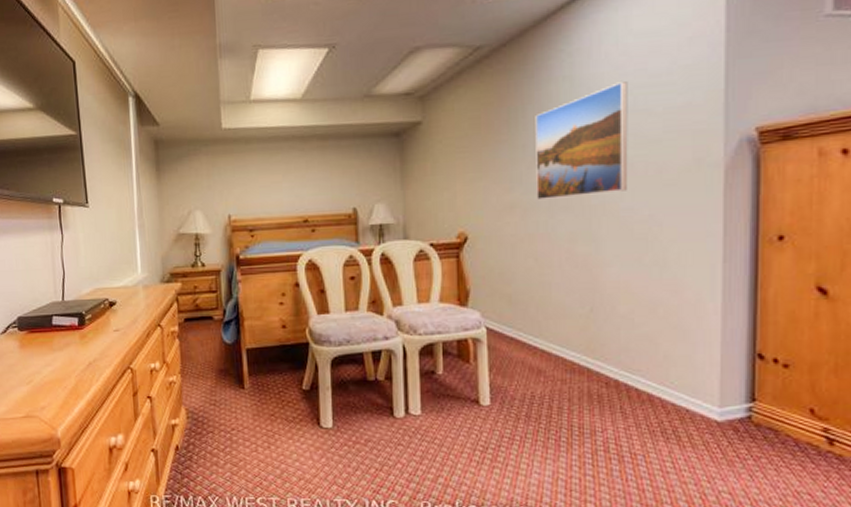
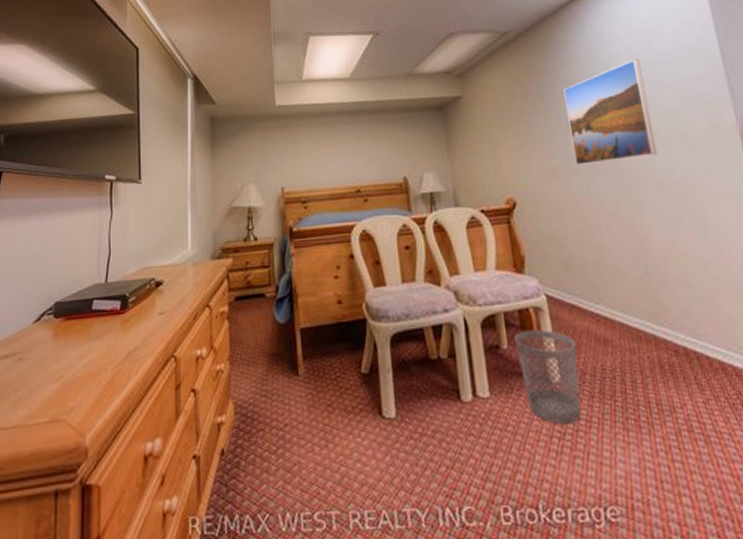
wastebasket: none [451,358,509,440] -> present [514,329,581,424]

